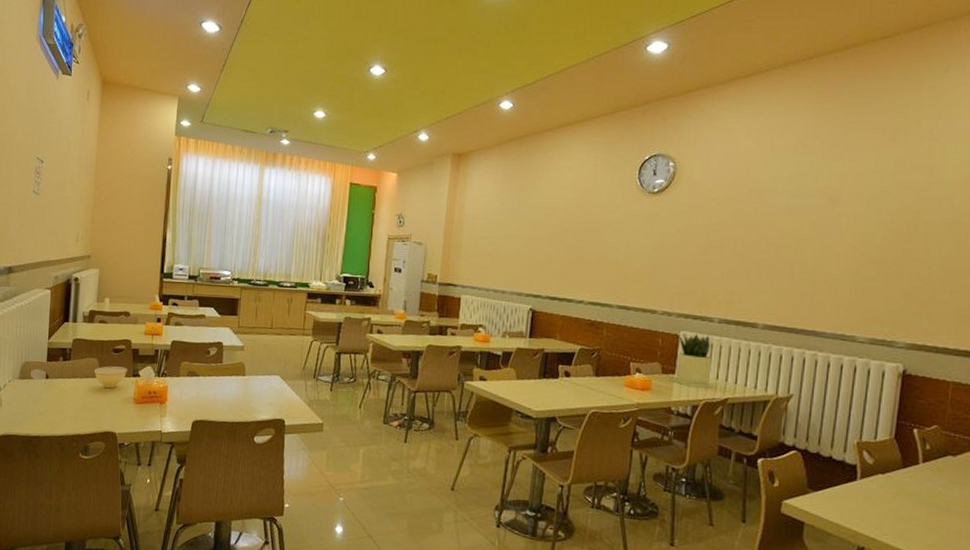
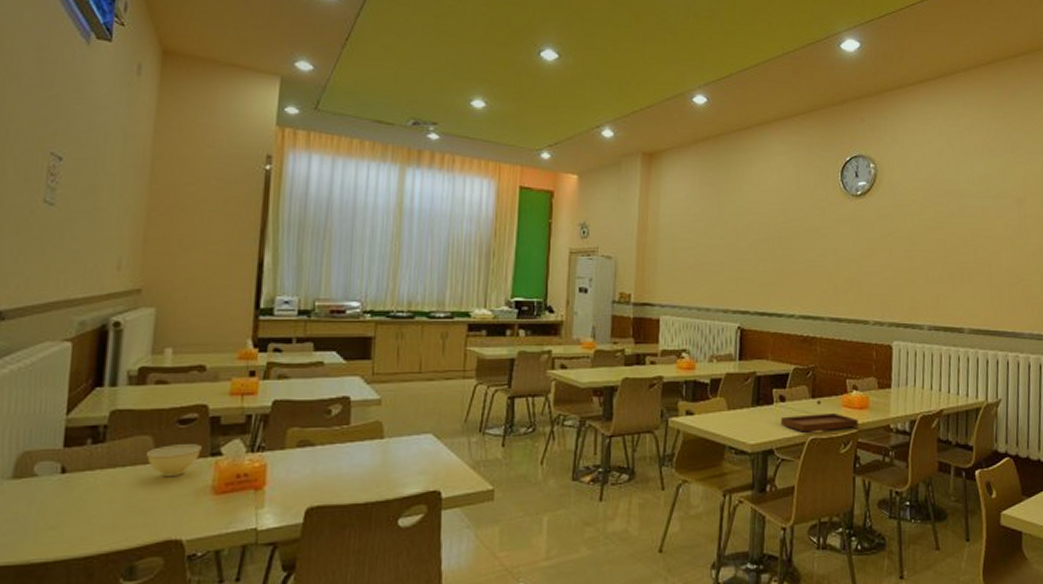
tray: none [564,379,640,407] -> present [780,400,859,432]
planter: present [672,332,713,388] -> none [889,342,928,400]

